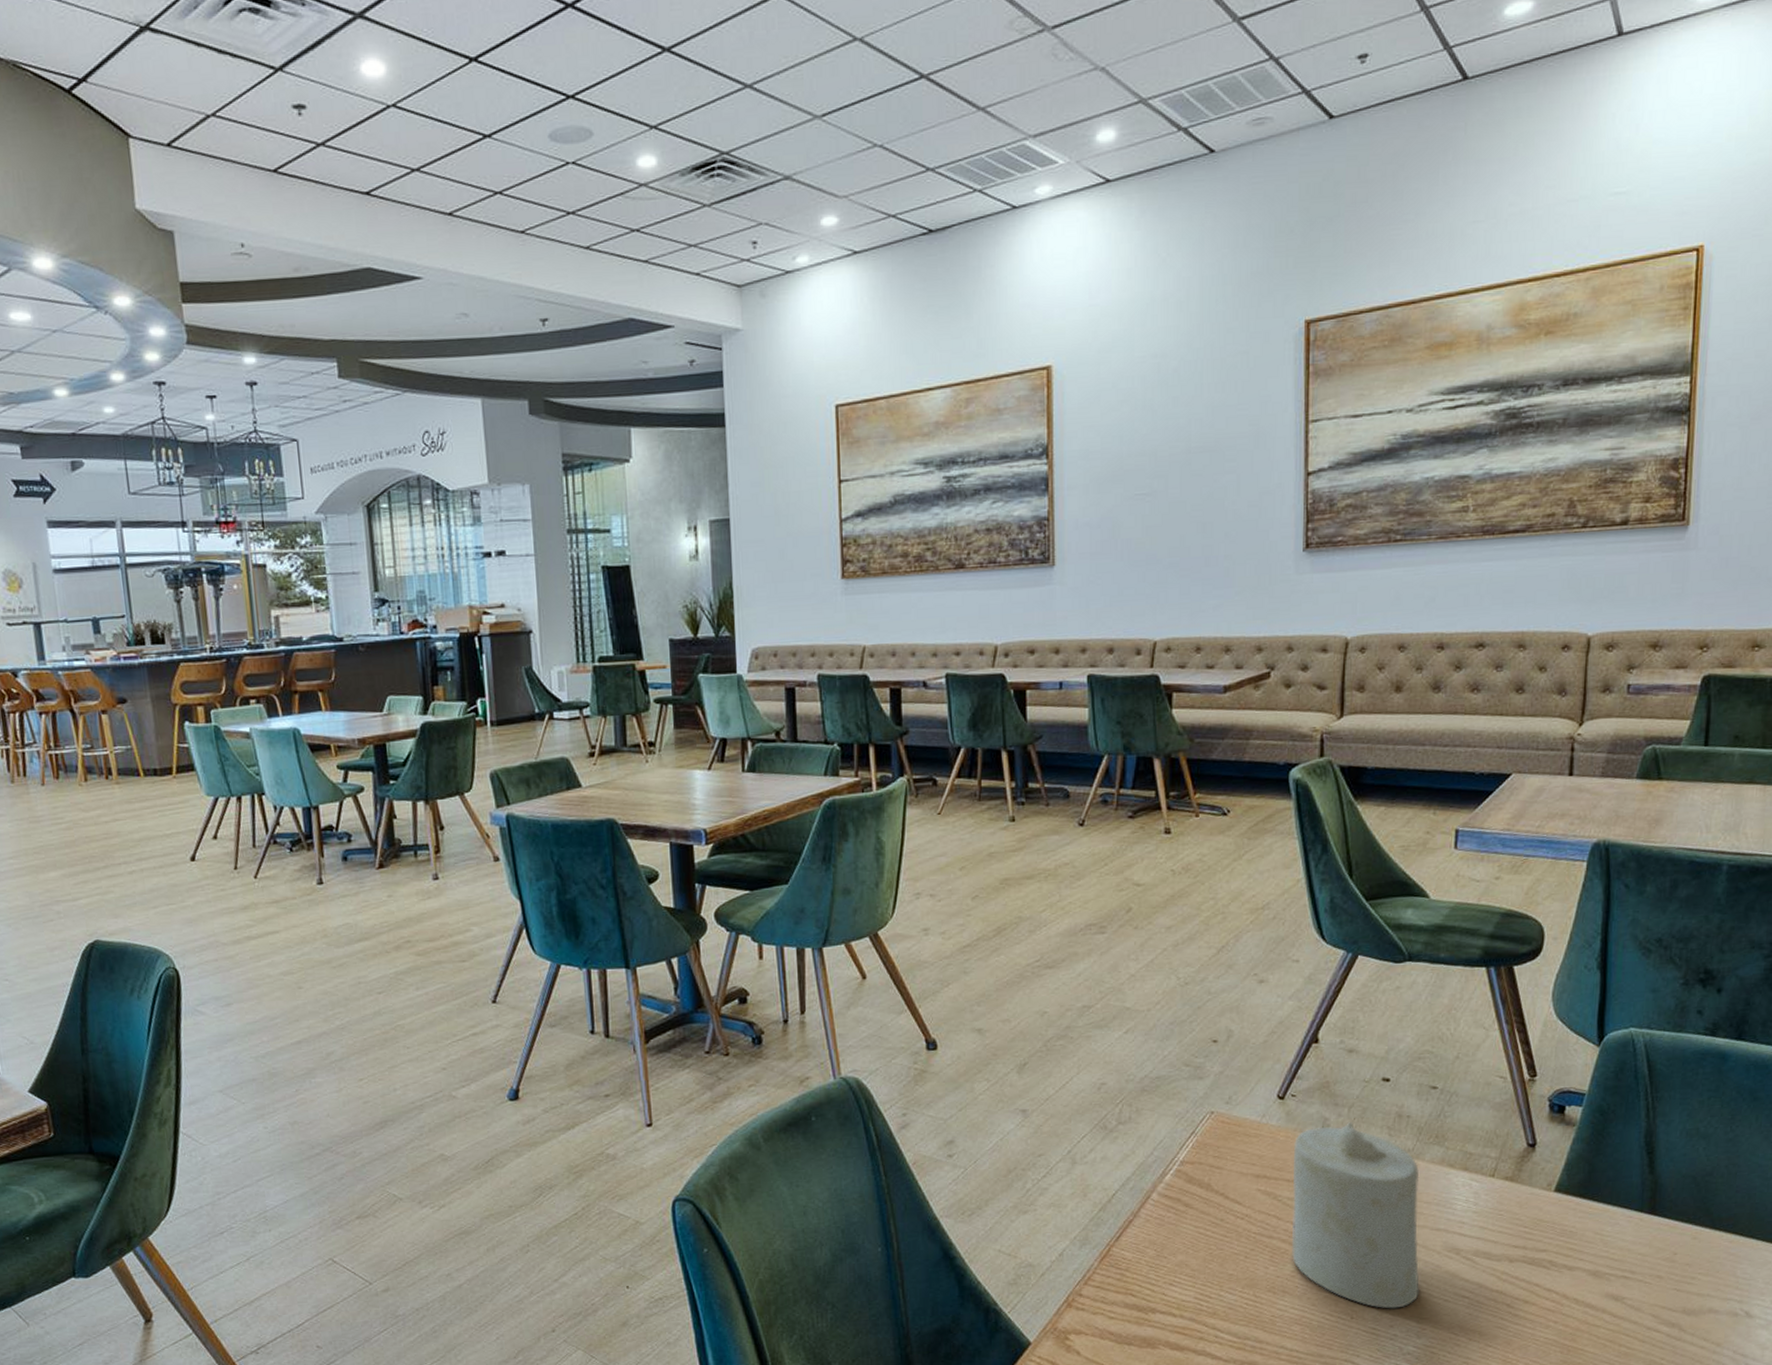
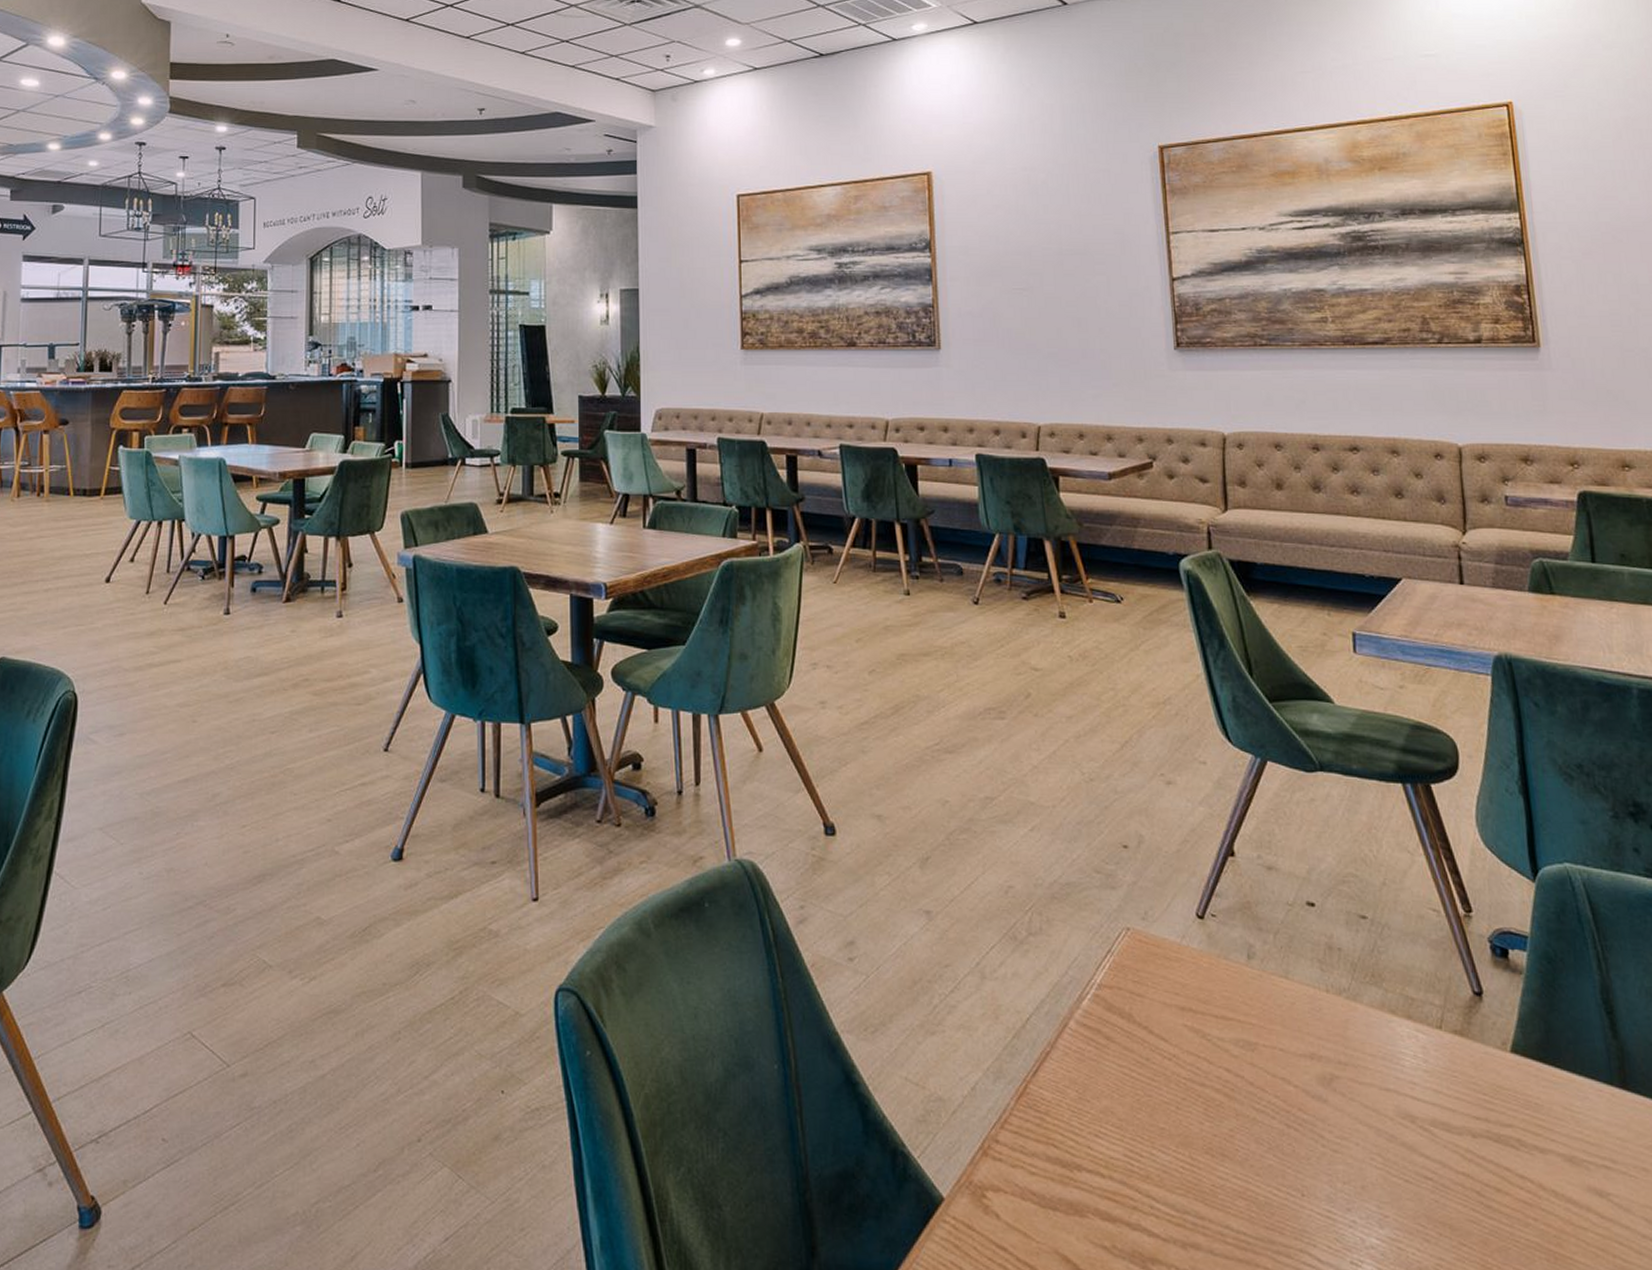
candle: present [1291,1122,1420,1309] -> none [1218,951,1376,1187]

